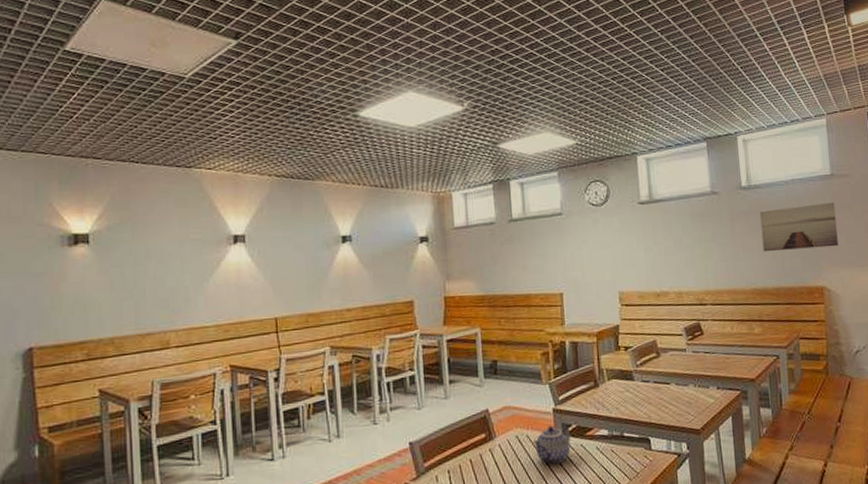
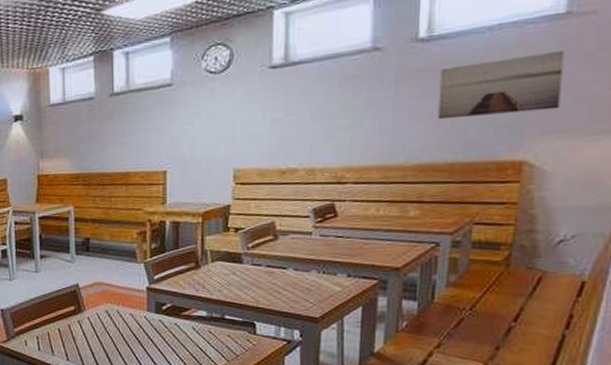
teapot: present [533,425,571,464] -> none [124,303,164,339]

